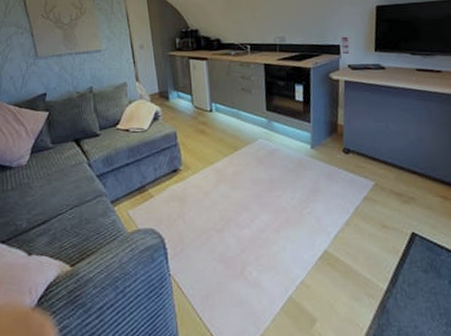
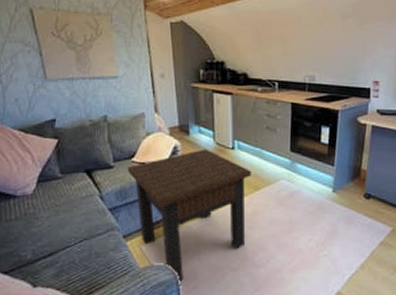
side table: none [113,113,230,247] -> present [127,149,251,283]

